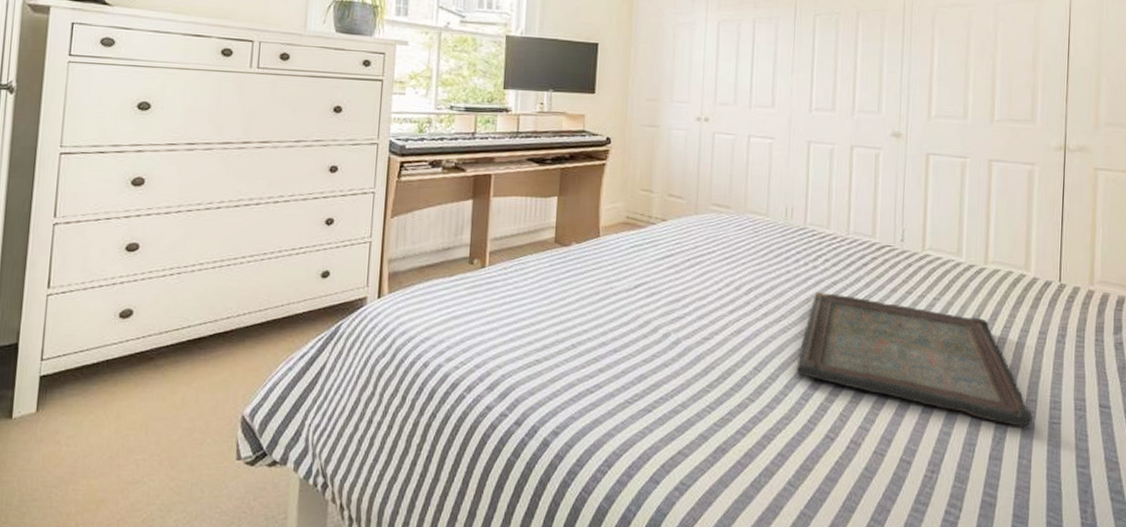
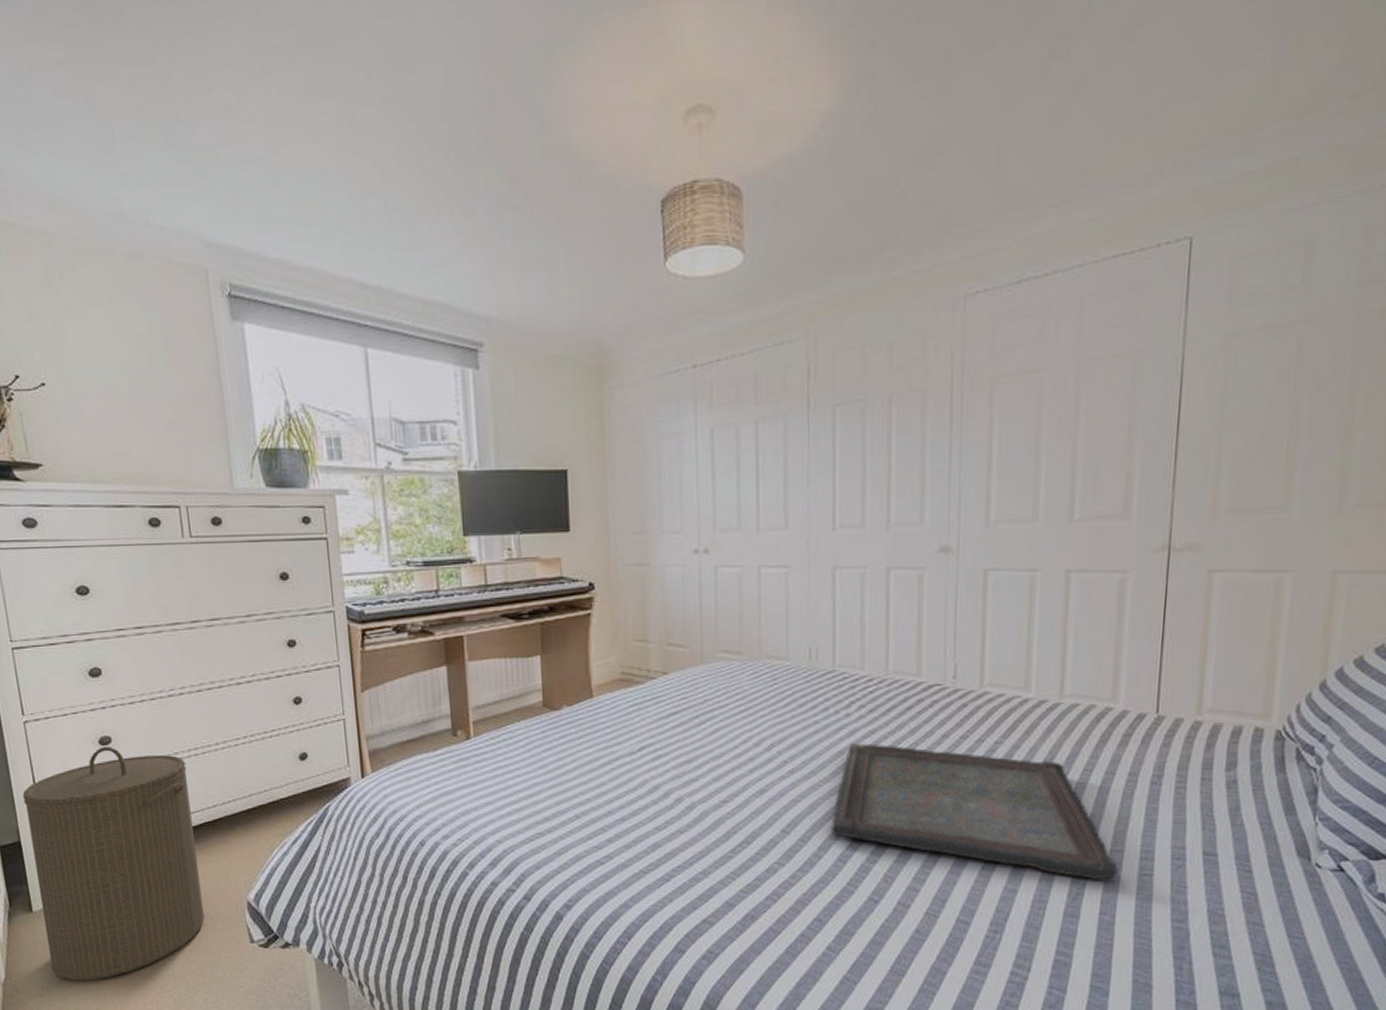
laundry hamper: none [17,253,209,496] -> present [22,747,205,981]

